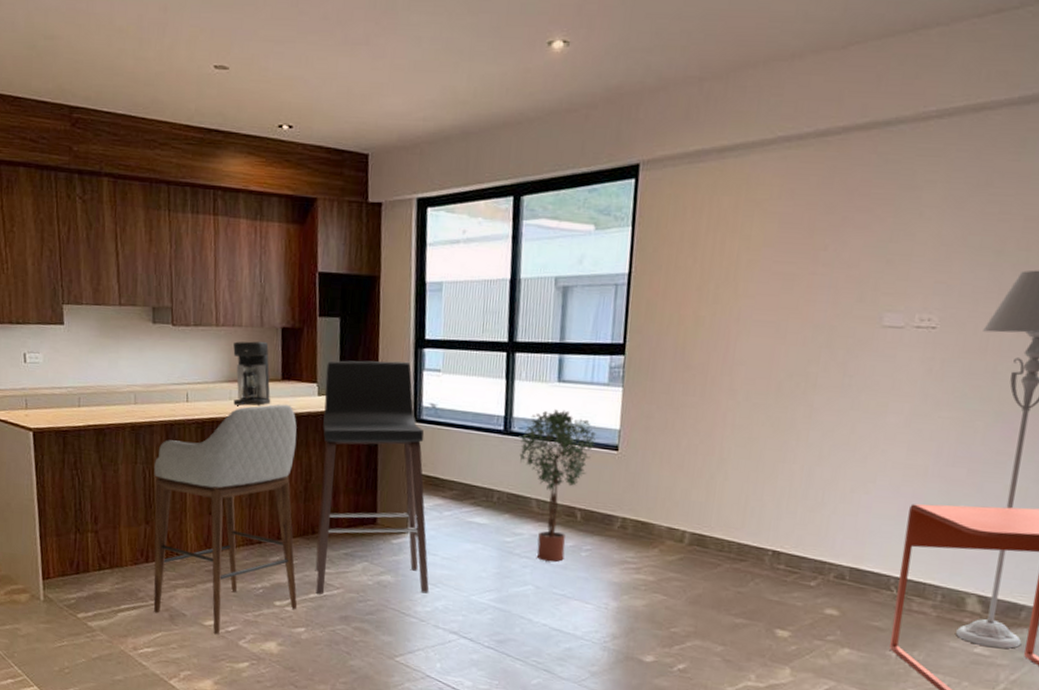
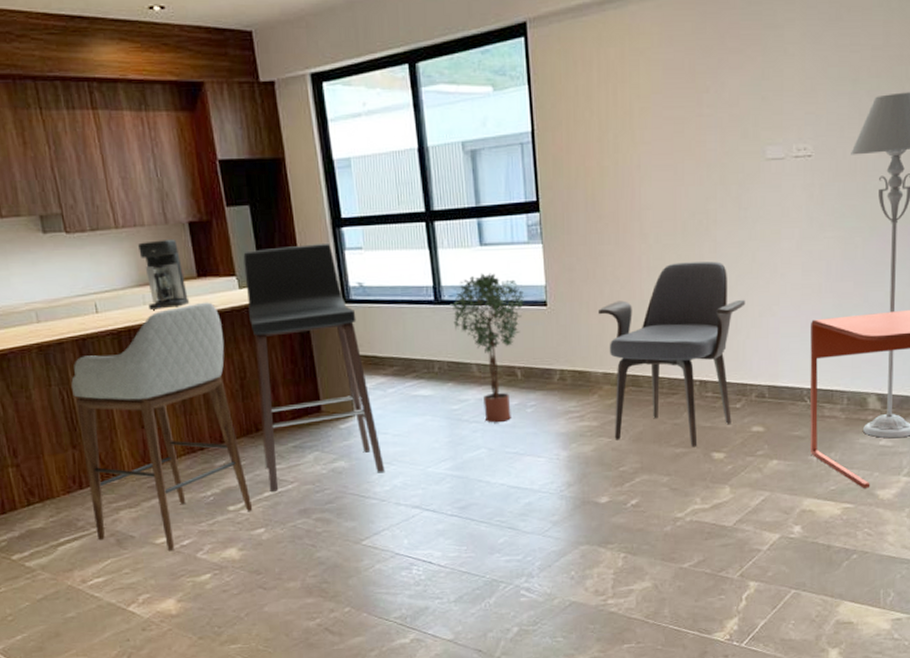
armchair: none [669,423,837,620] -> present [597,261,746,447]

